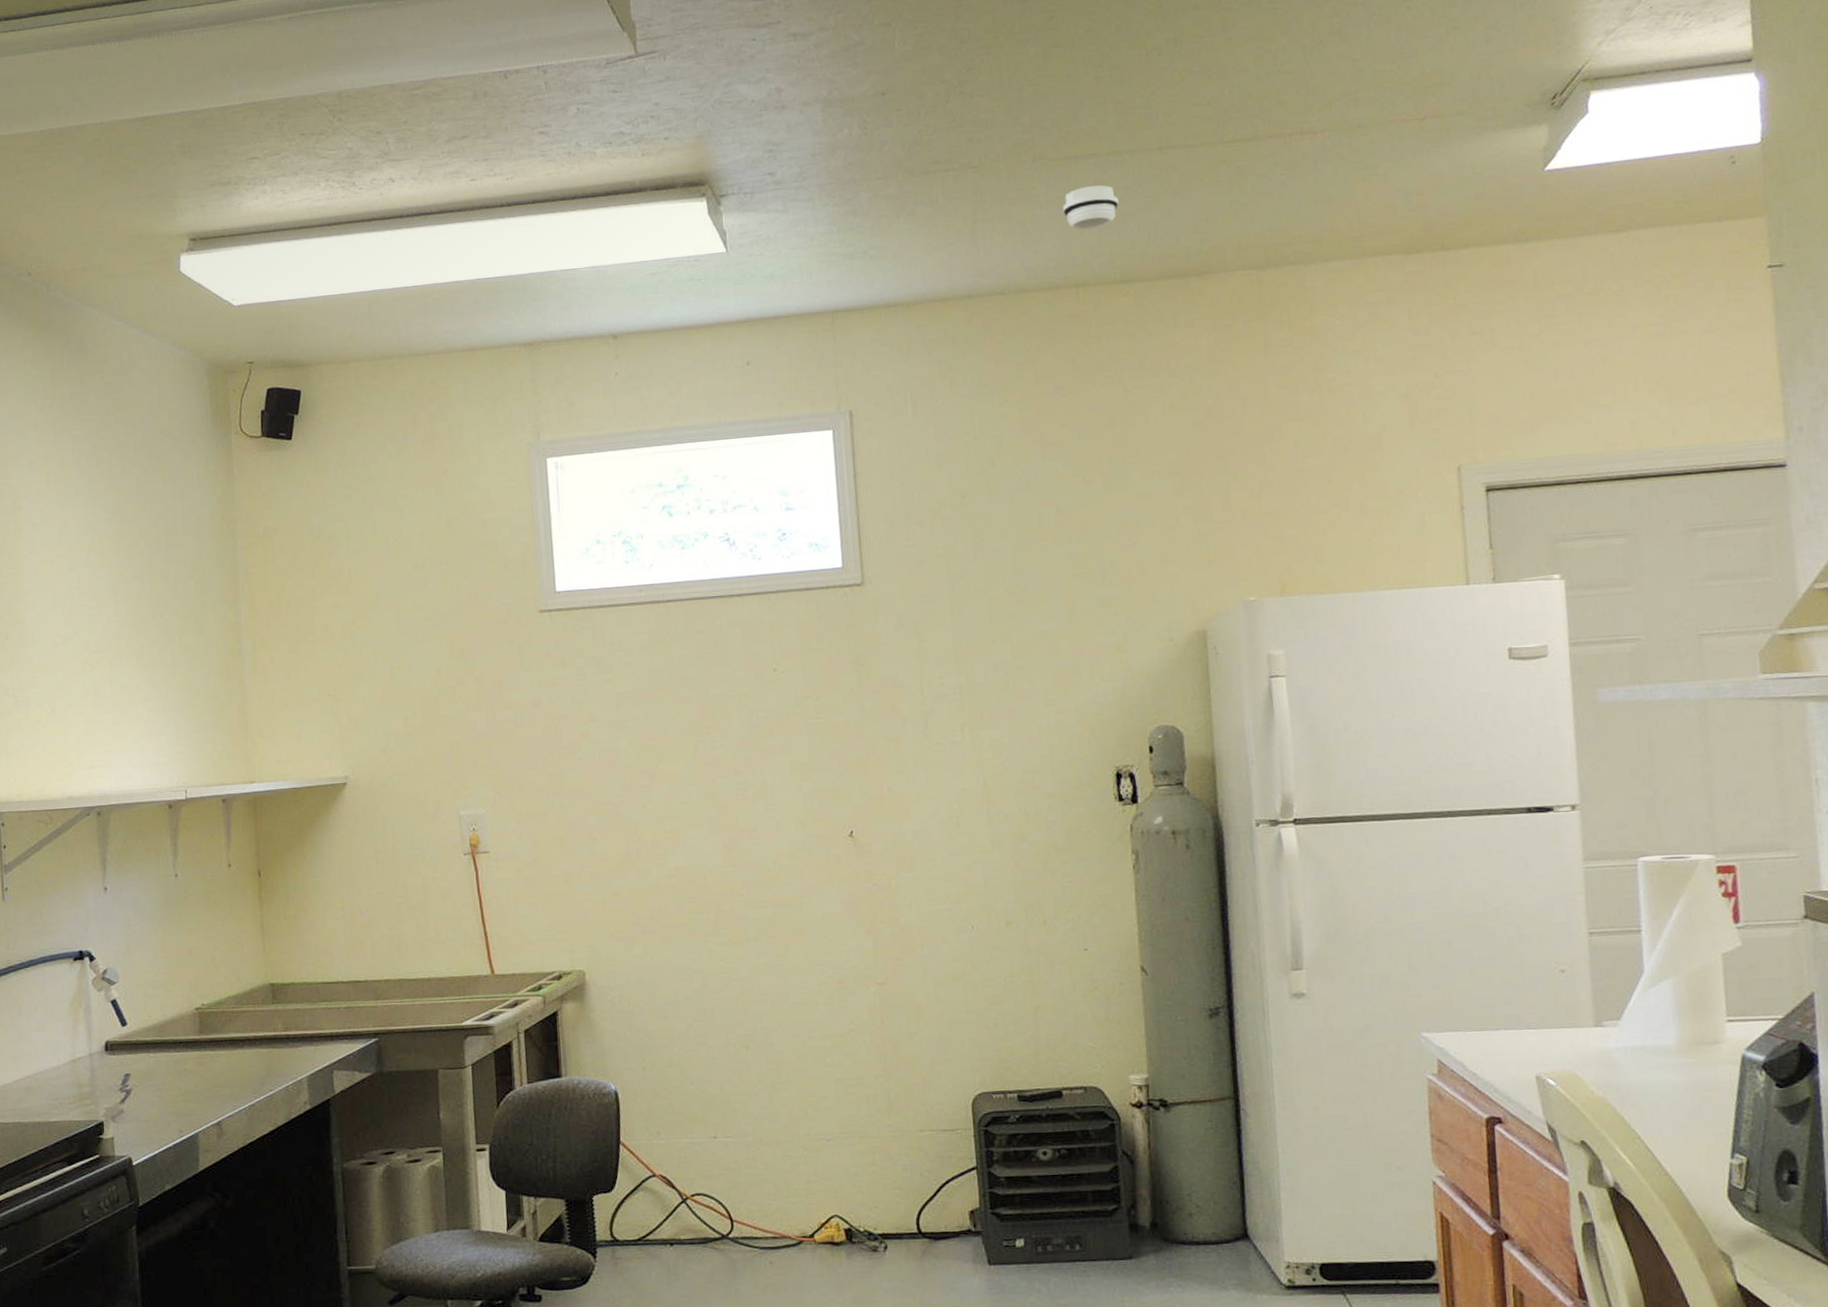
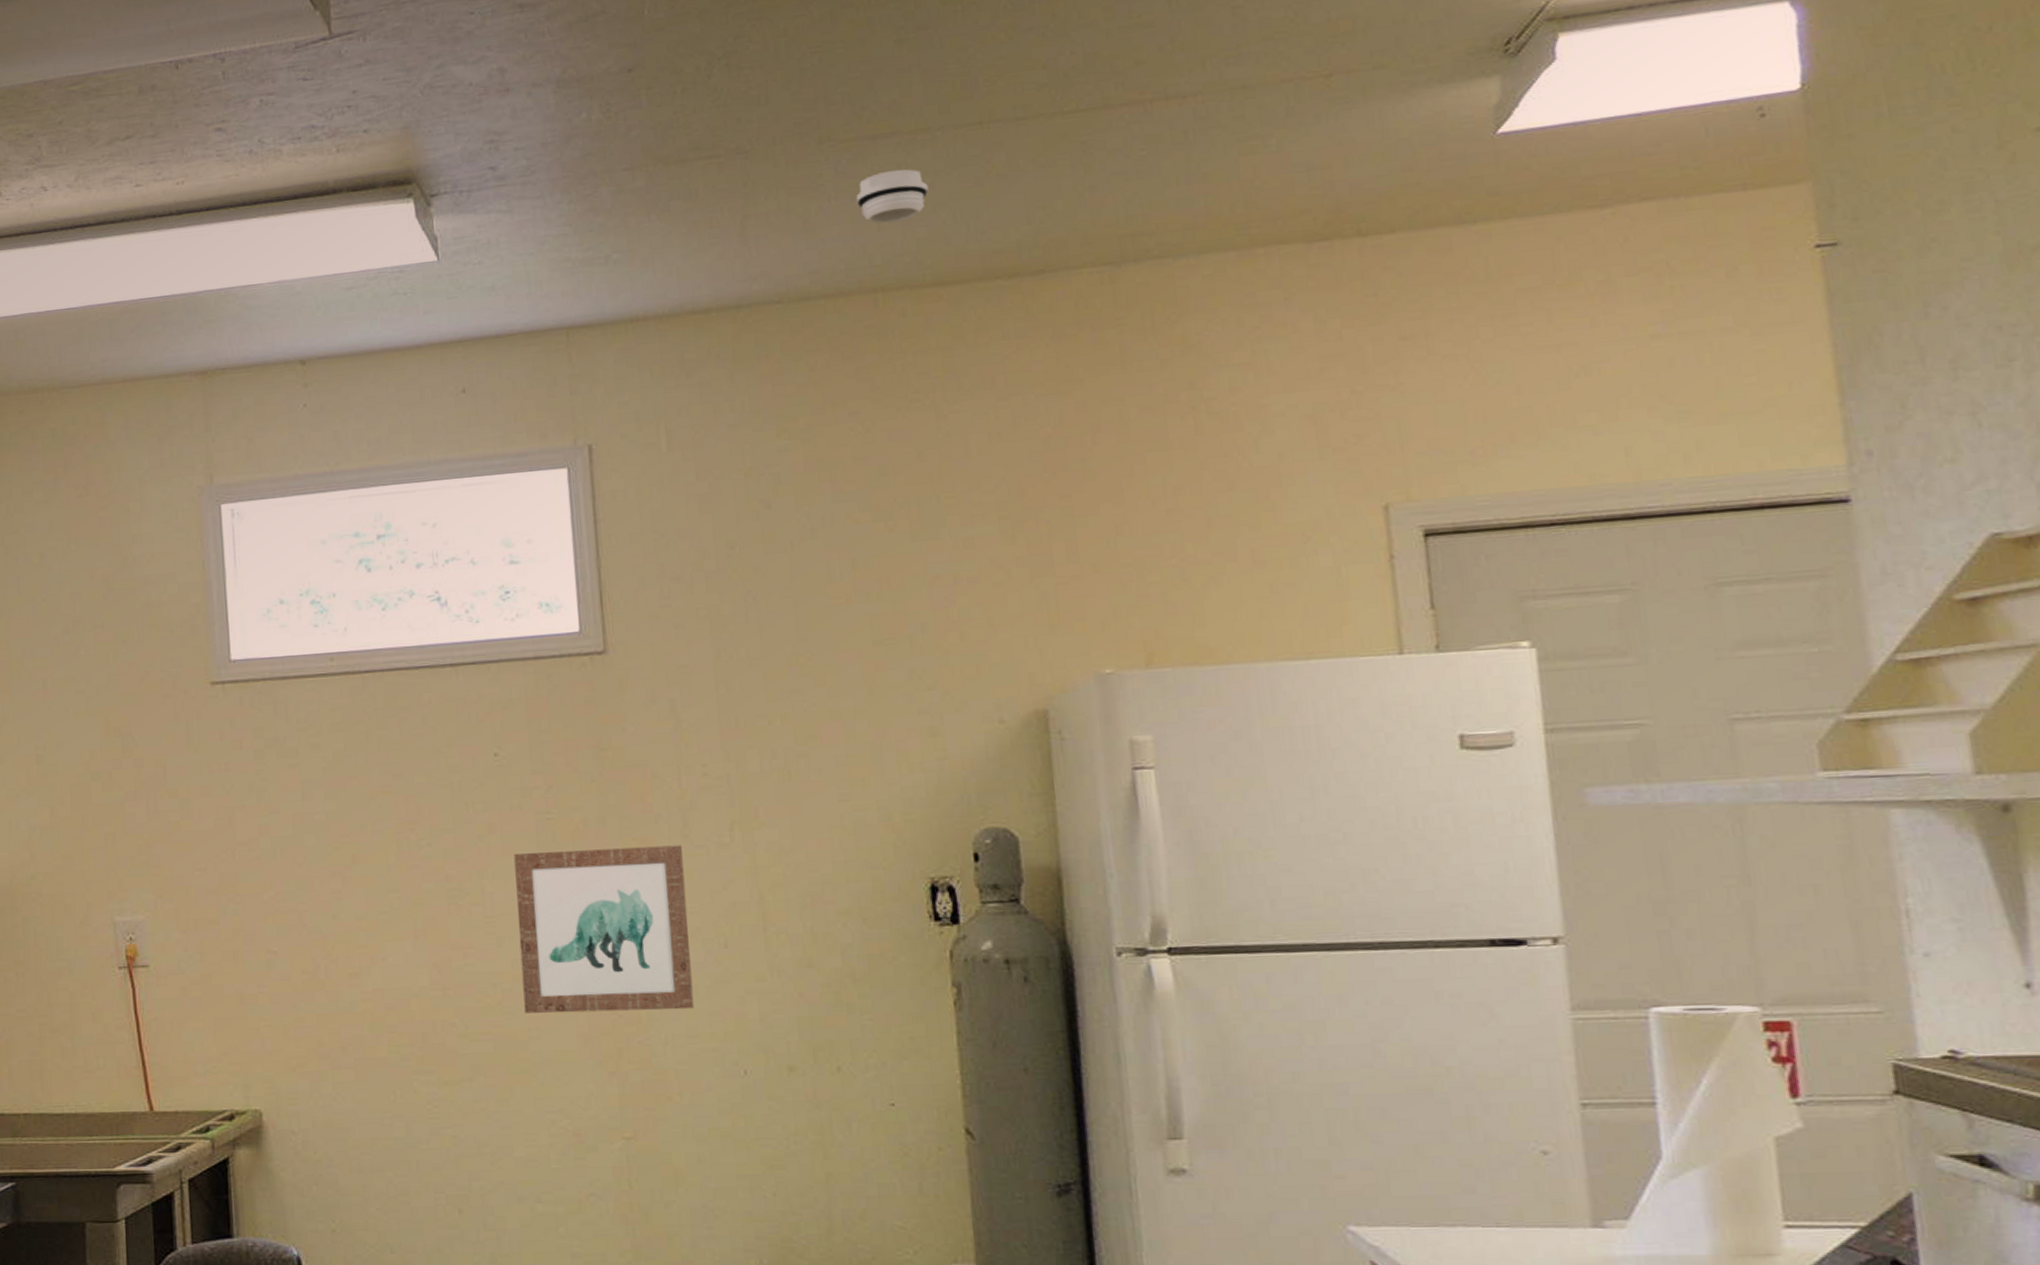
wall art: none [790,743,933,884] -> present [514,845,694,1014]

